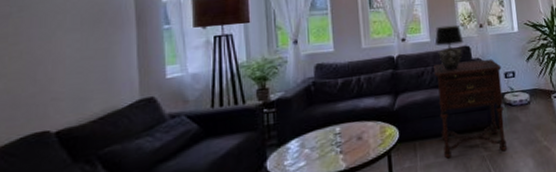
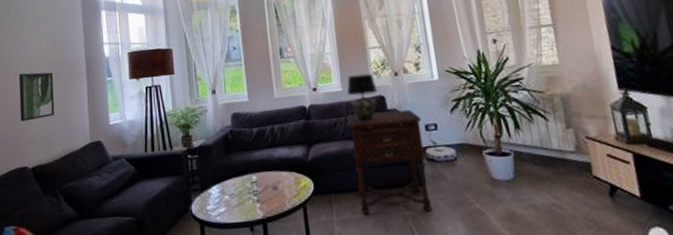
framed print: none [36,17,91,77] -> present [18,72,55,122]

